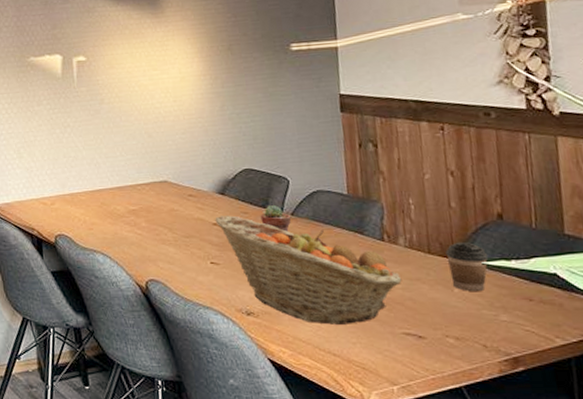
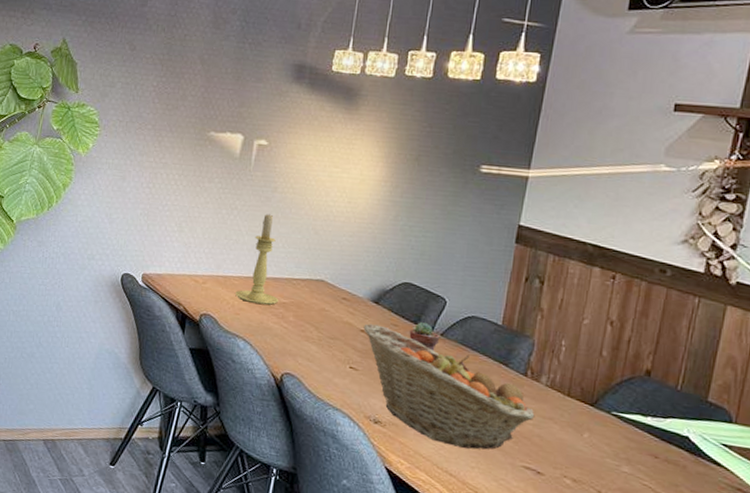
candle holder: none [85,126,128,216] -> present [235,214,279,306]
coffee cup: present [445,243,489,292] -> none [583,390,626,441]

